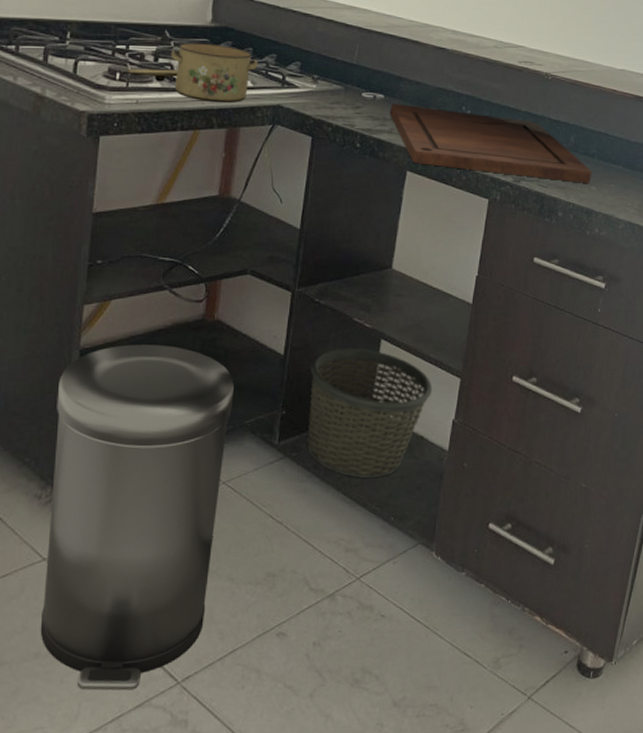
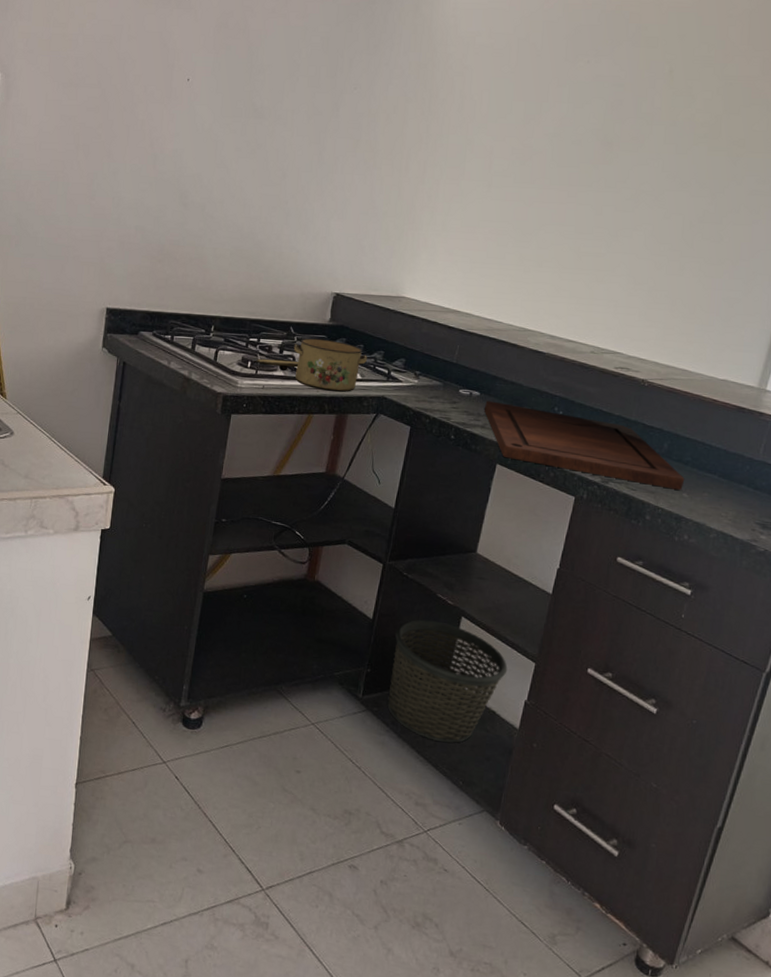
pedal bin: present [40,344,234,691] -> none [157,593,327,887]

